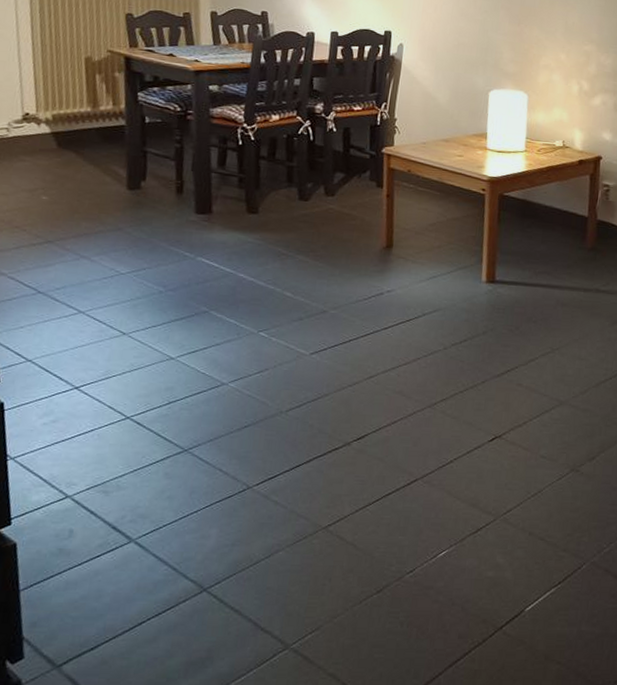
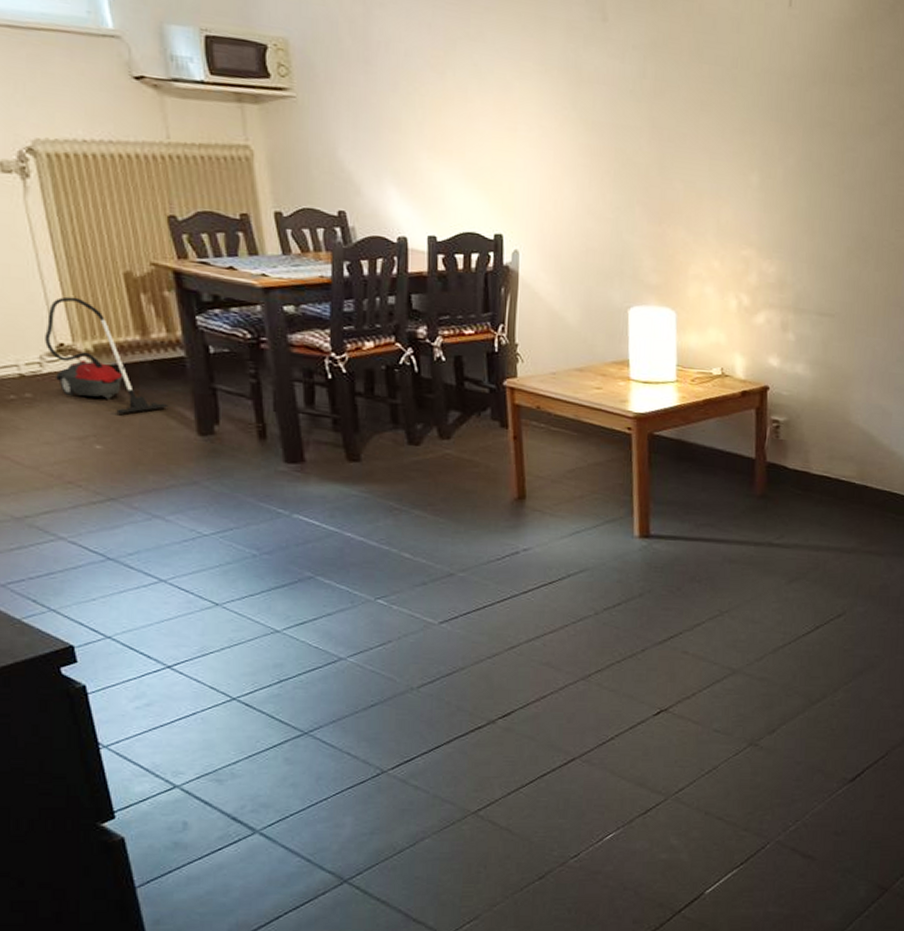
vacuum cleaner: none [14,76,106,171] -> present [45,296,169,414]

